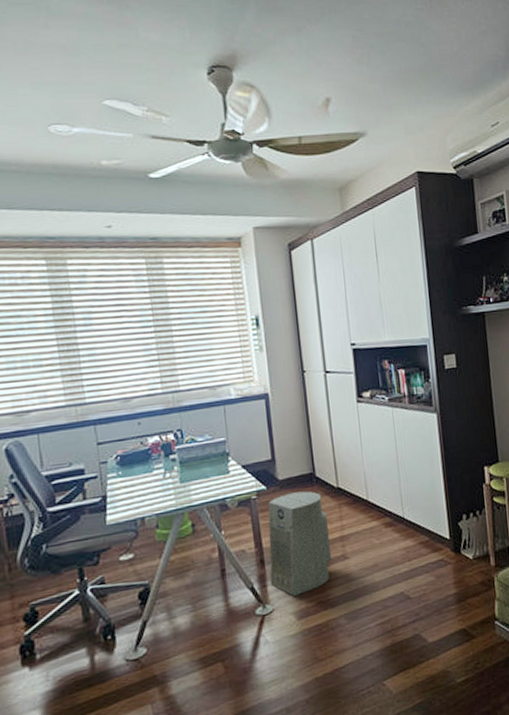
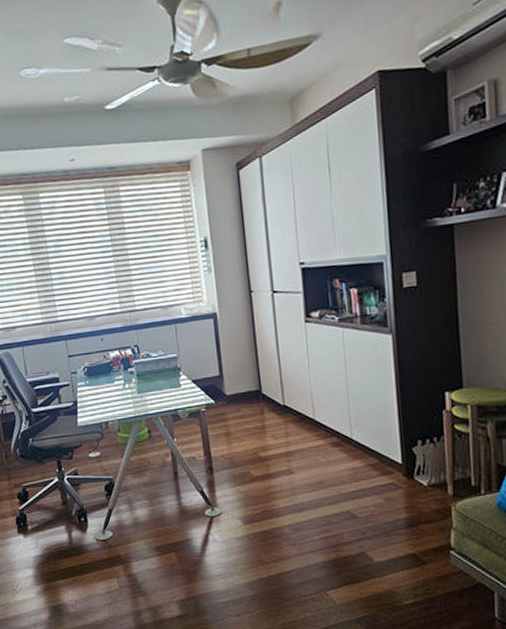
air purifier: present [268,491,332,596] -> none [216,407,278,503]

